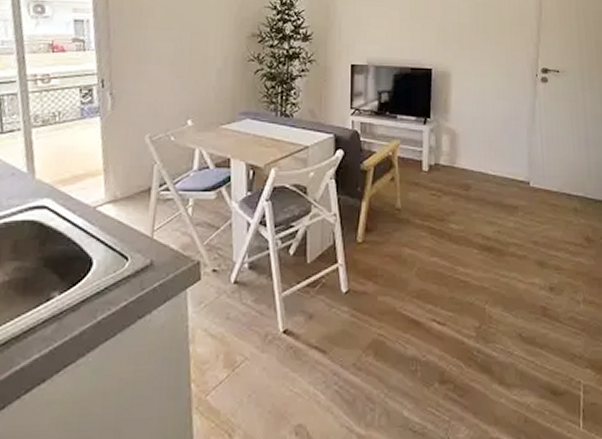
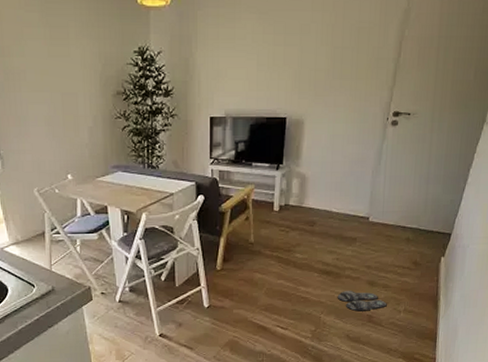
slippers: none [502,273,563,301] -> present [337,291,387,312]

